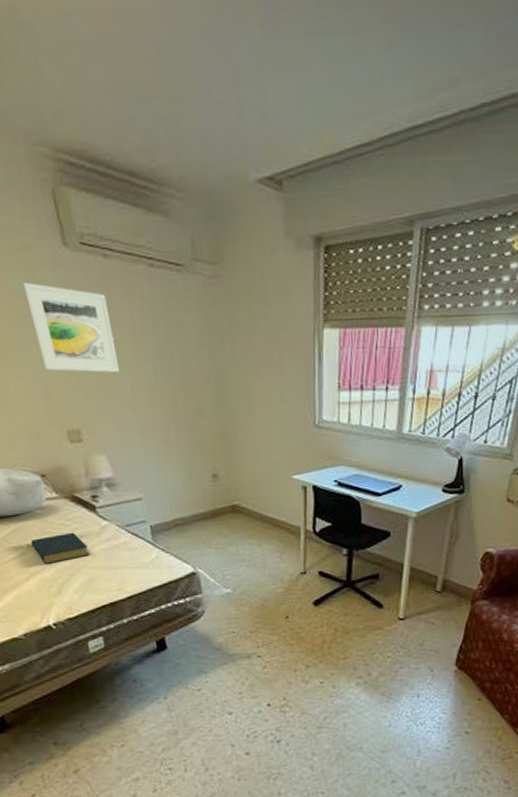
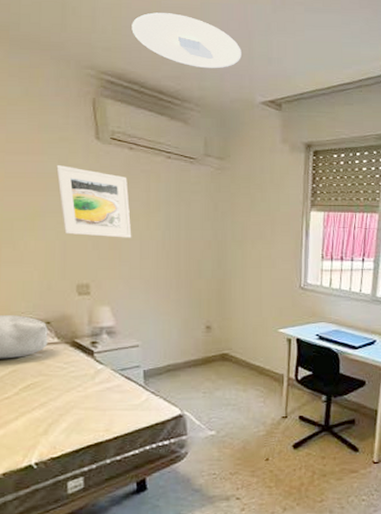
hardback book: present [31,532,90,564] -> none [26,374,82,404]
ceiling light: none [85,51,228,135] -> present [132,12,241,69]

